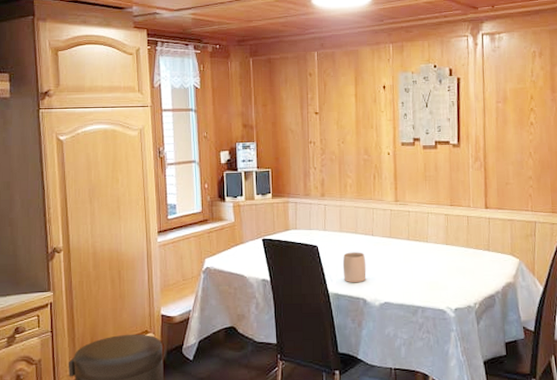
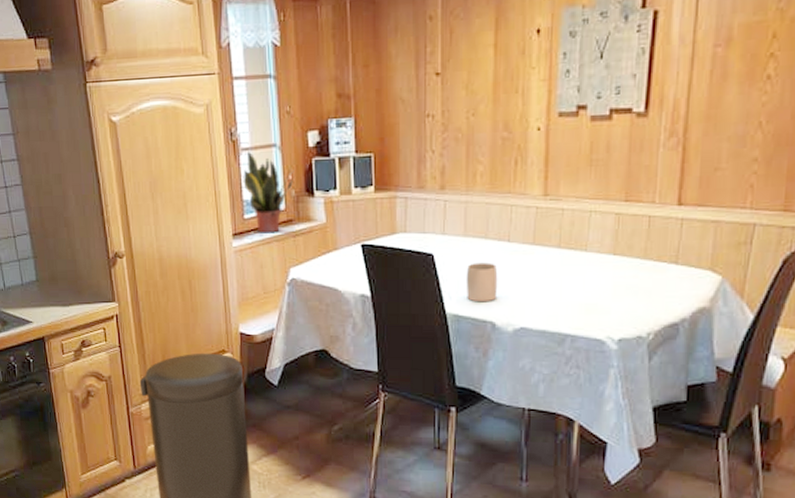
potted plant: none [168,165,210,231] -> present [243,151,294,233]

